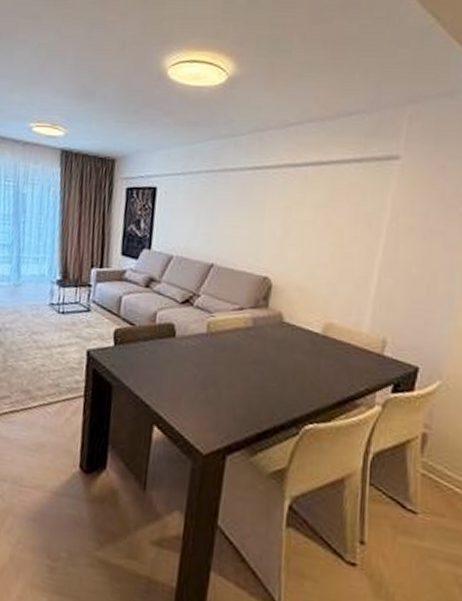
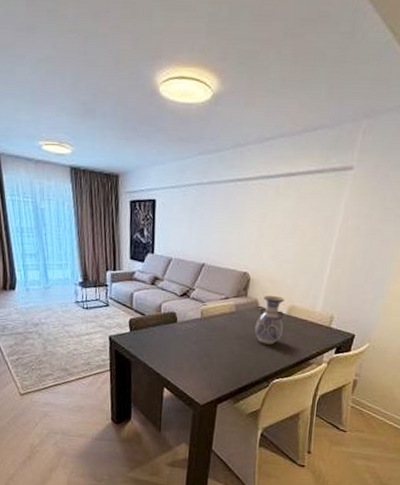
vase: none [278,308,319,375] -> present [254,296,285,345]

